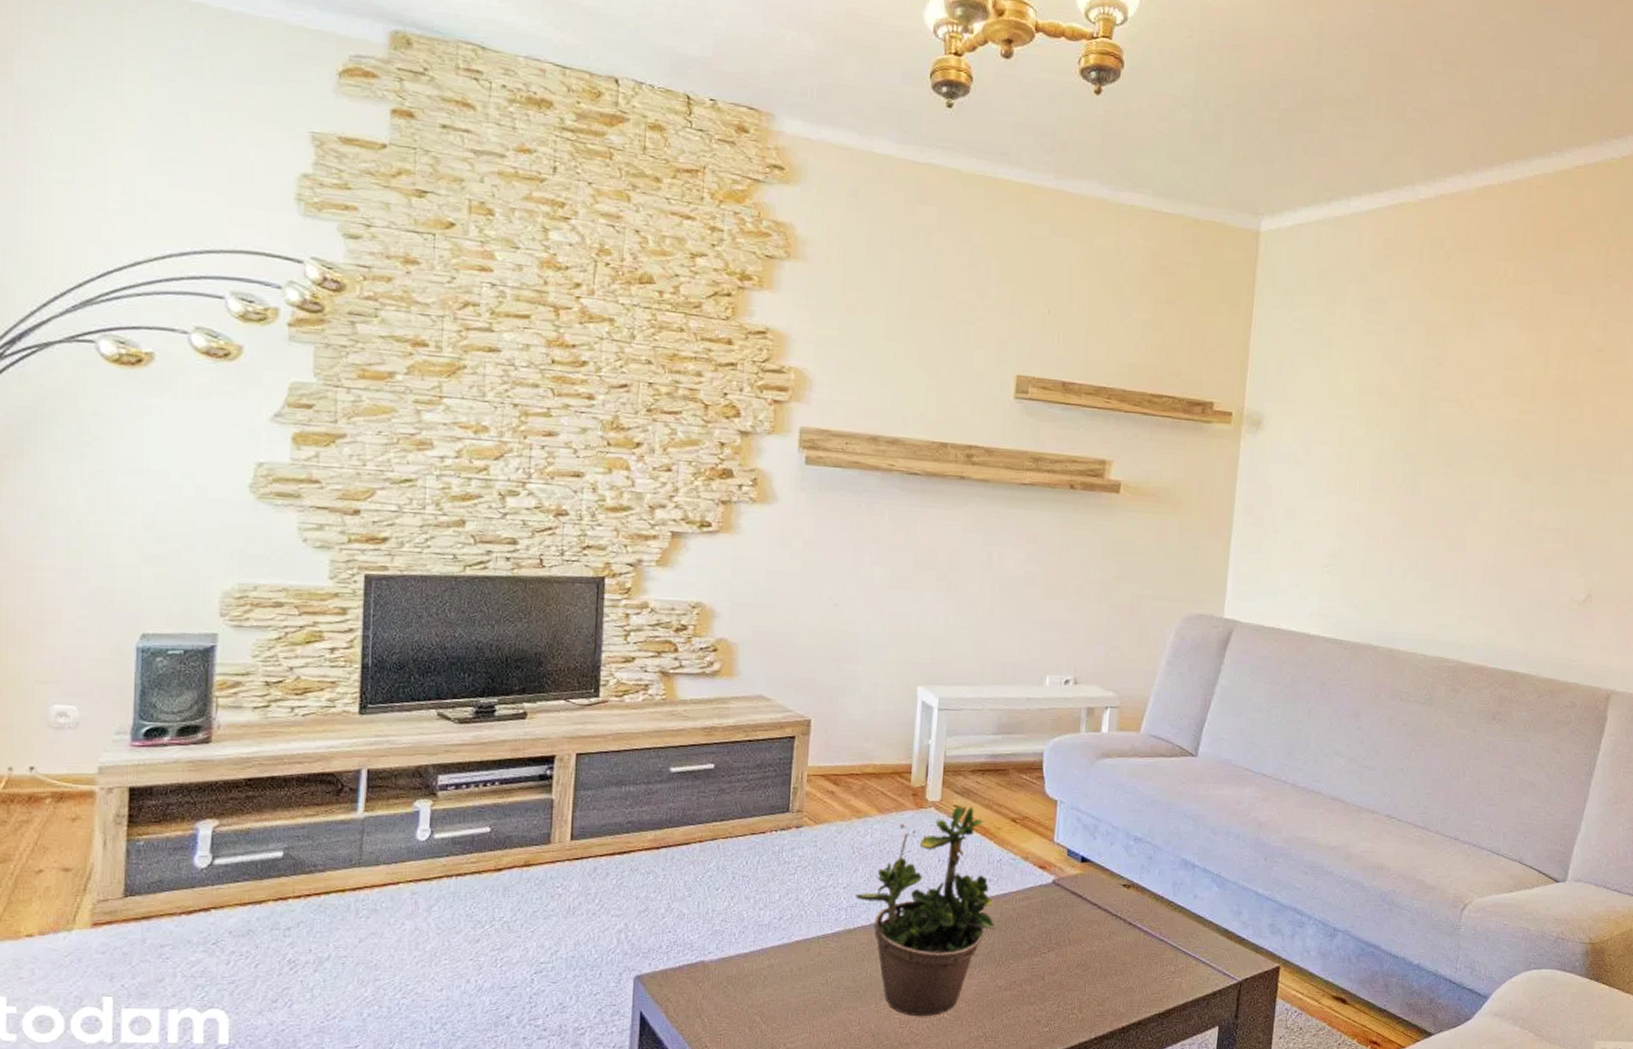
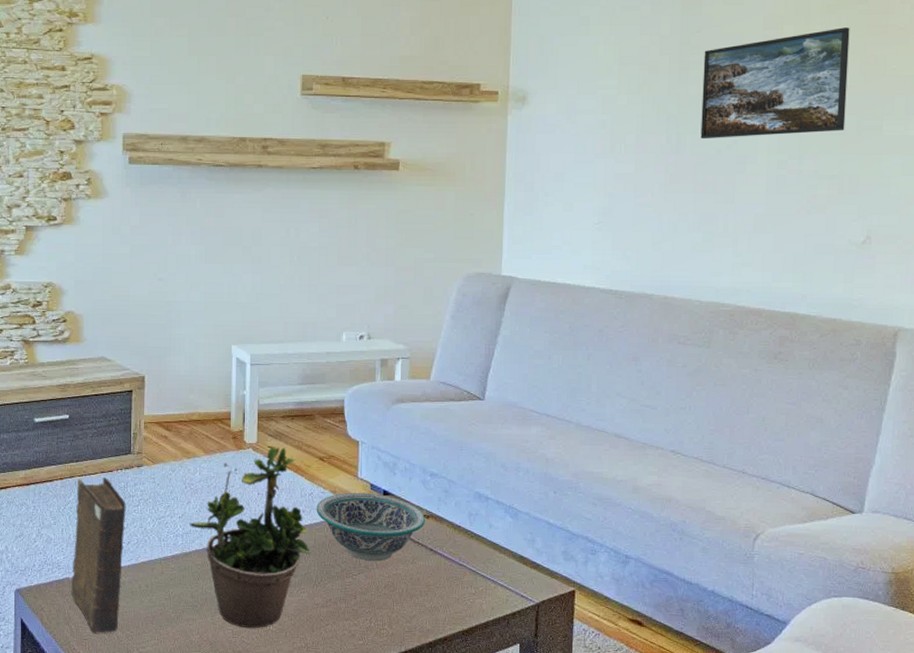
book: none [705,839,780,1027] -> present [70,476,126,633]
bowl: none [1004,858,1126,937] -> present [316,492,426,562]
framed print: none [1436,374,1586,483] -> present [700,27,850,139]

